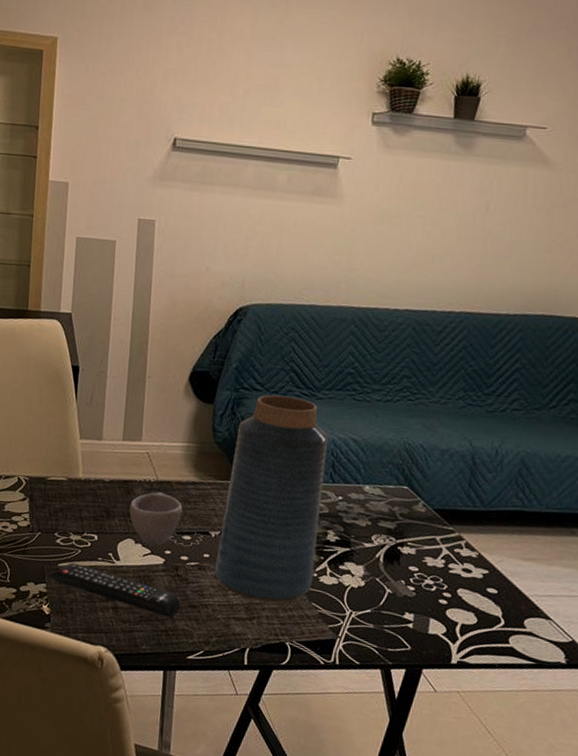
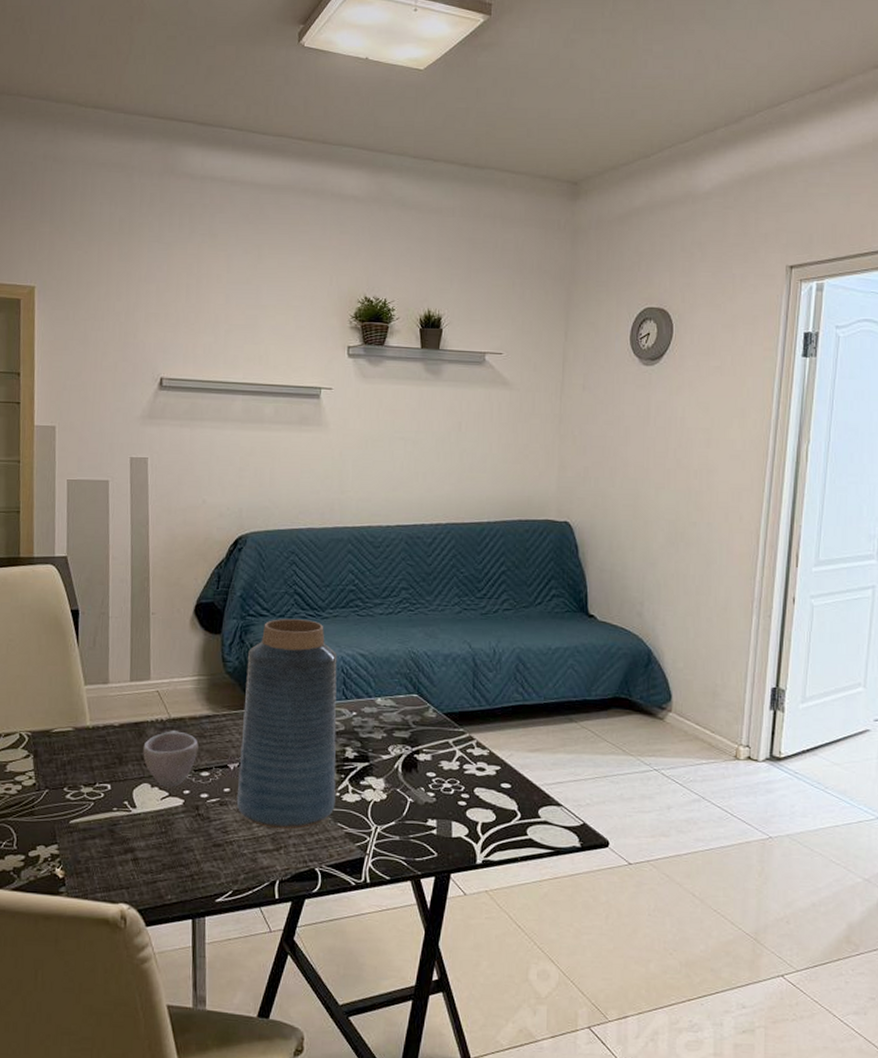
remote control: present [48,562,181,618] -> none [60,817,205,861]

